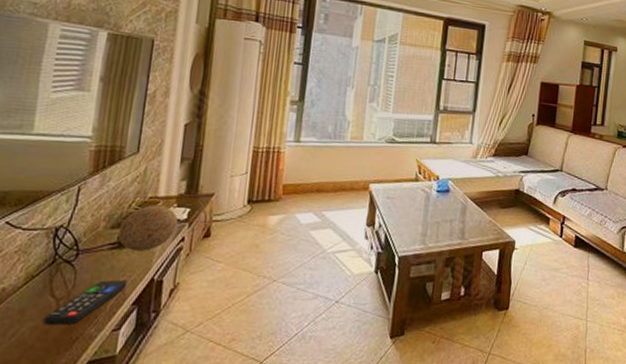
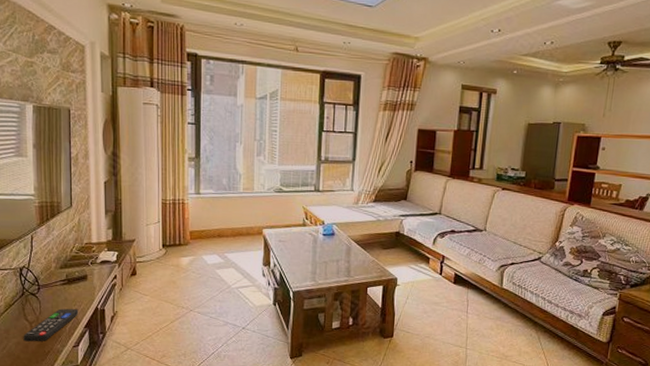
decorative ball: present [117,205,179,251] -> none [66,249,110,286]

